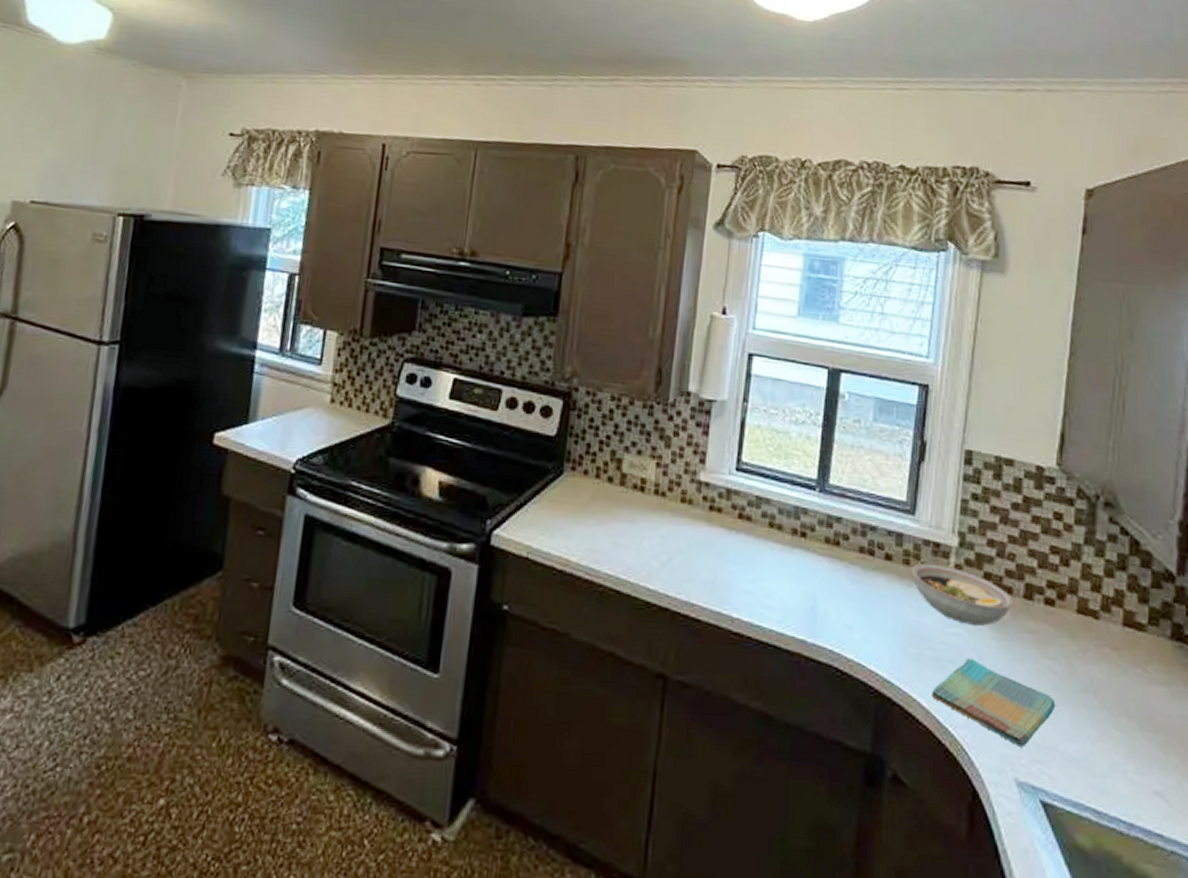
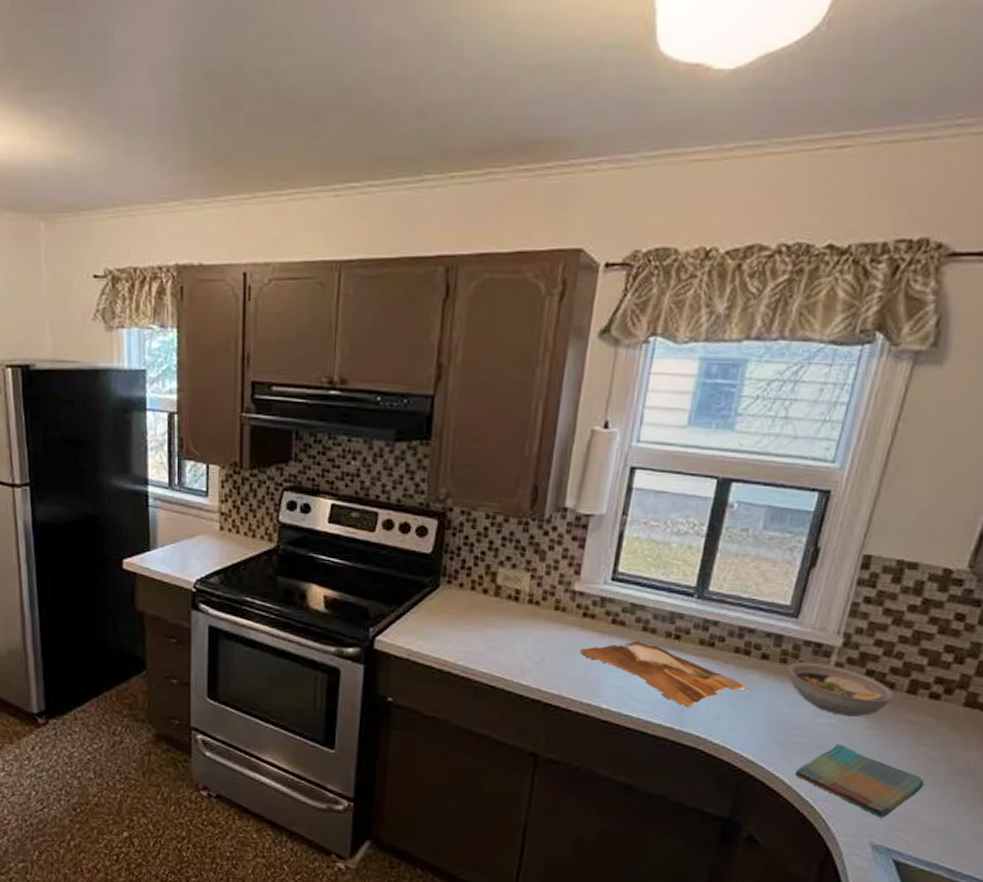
cutting board: none [708,538,879,617] -> present [580,640,751,708]

